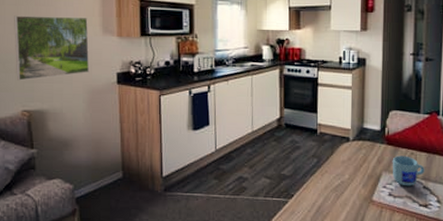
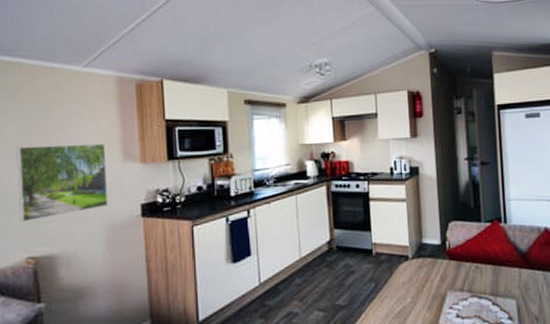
mug: present [392,155,425,186] -> none [456,270,493,305]

